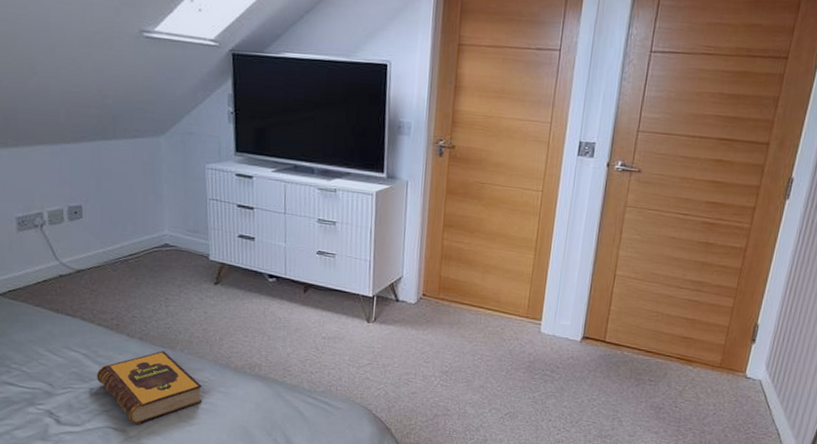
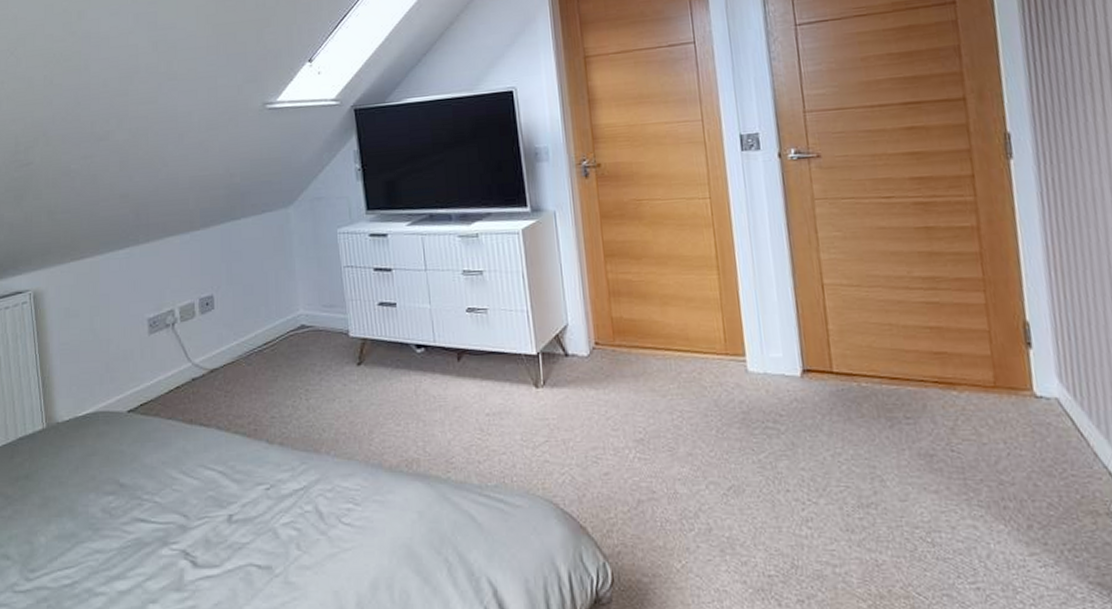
hardback book: present [96,351,203,425] -> none [234,456,356,558]

